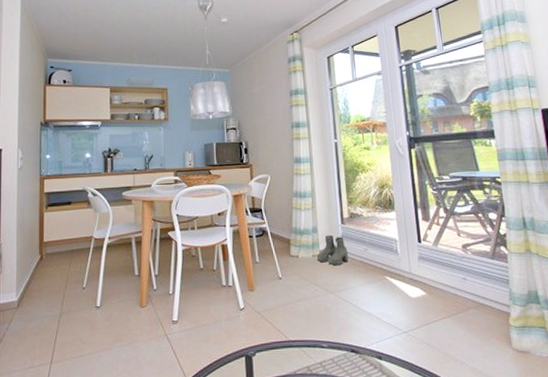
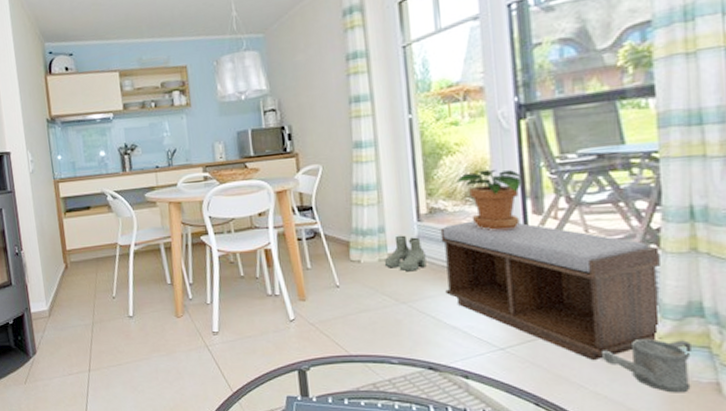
bench: none [358,224,515,341] -> present [440,220,663,361]
potted plant: none [369,184,414,234] -> present [456,169,522,231]
watering can: none [475,321,537,367] -> present [600,338,693,393]

